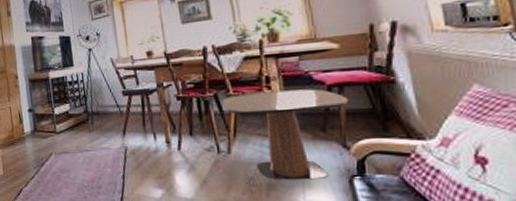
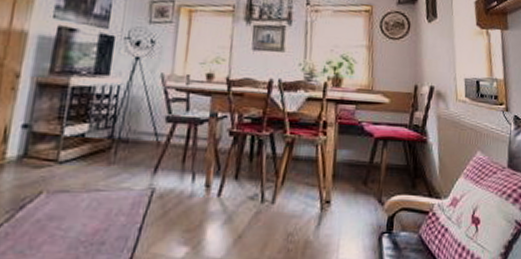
side table: present [223,89,349,180] -> none [278,137,390,237]

